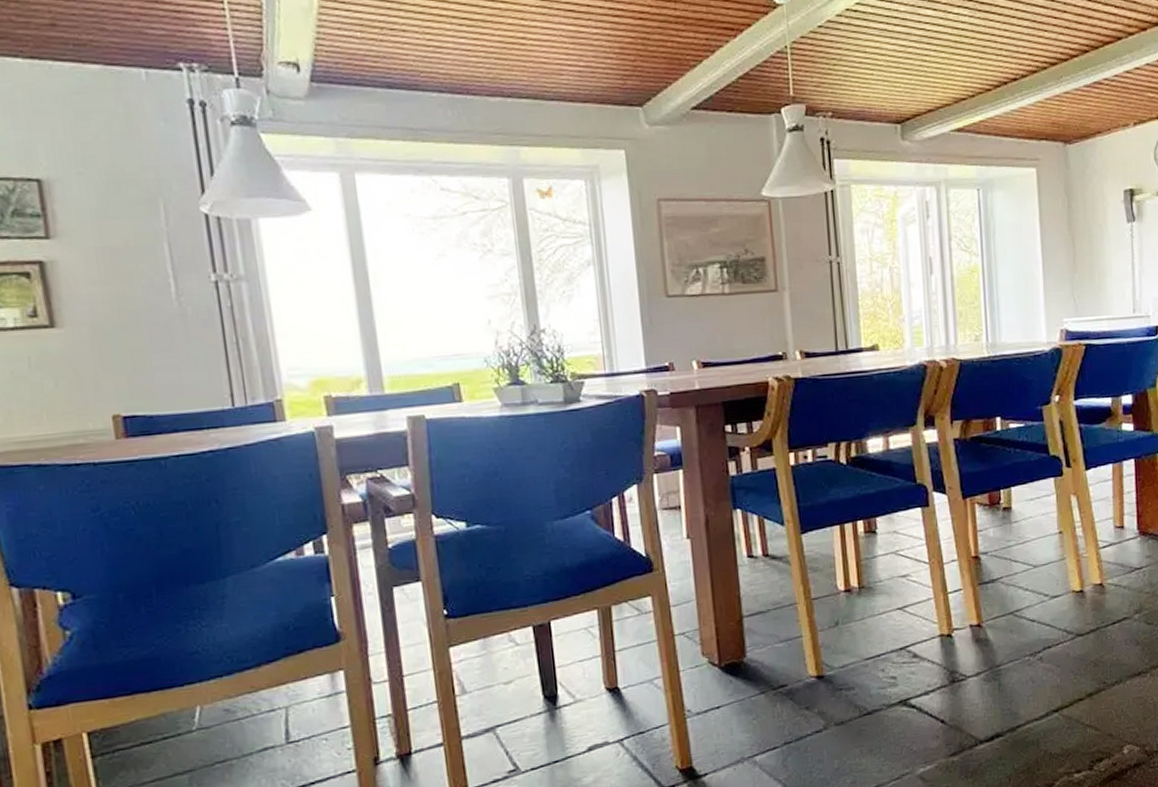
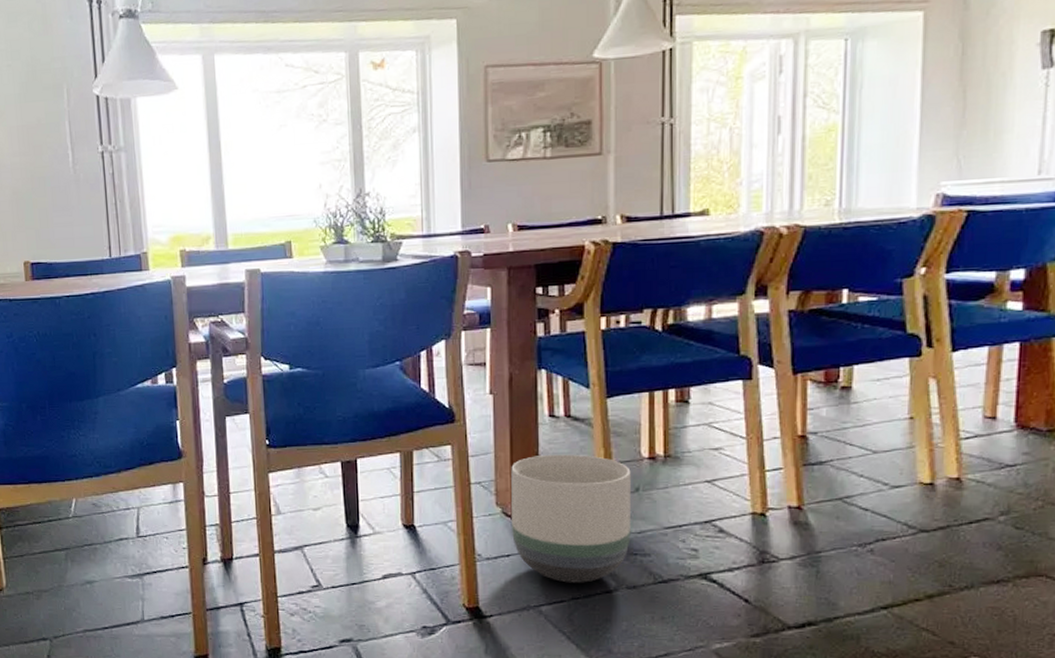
planter: none [714,593,835,728] -> present [511,454,631,583]

